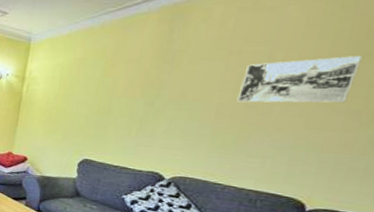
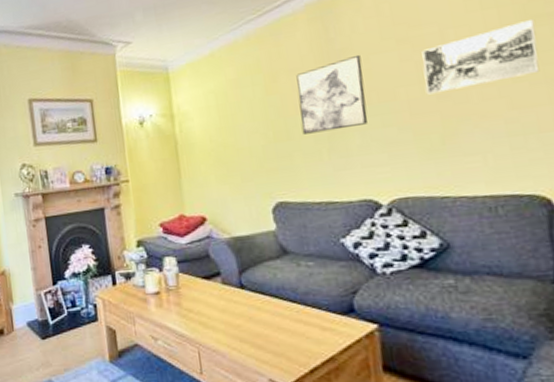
wall art: none [121,57,193,115] -> present [296,54,368,135]

